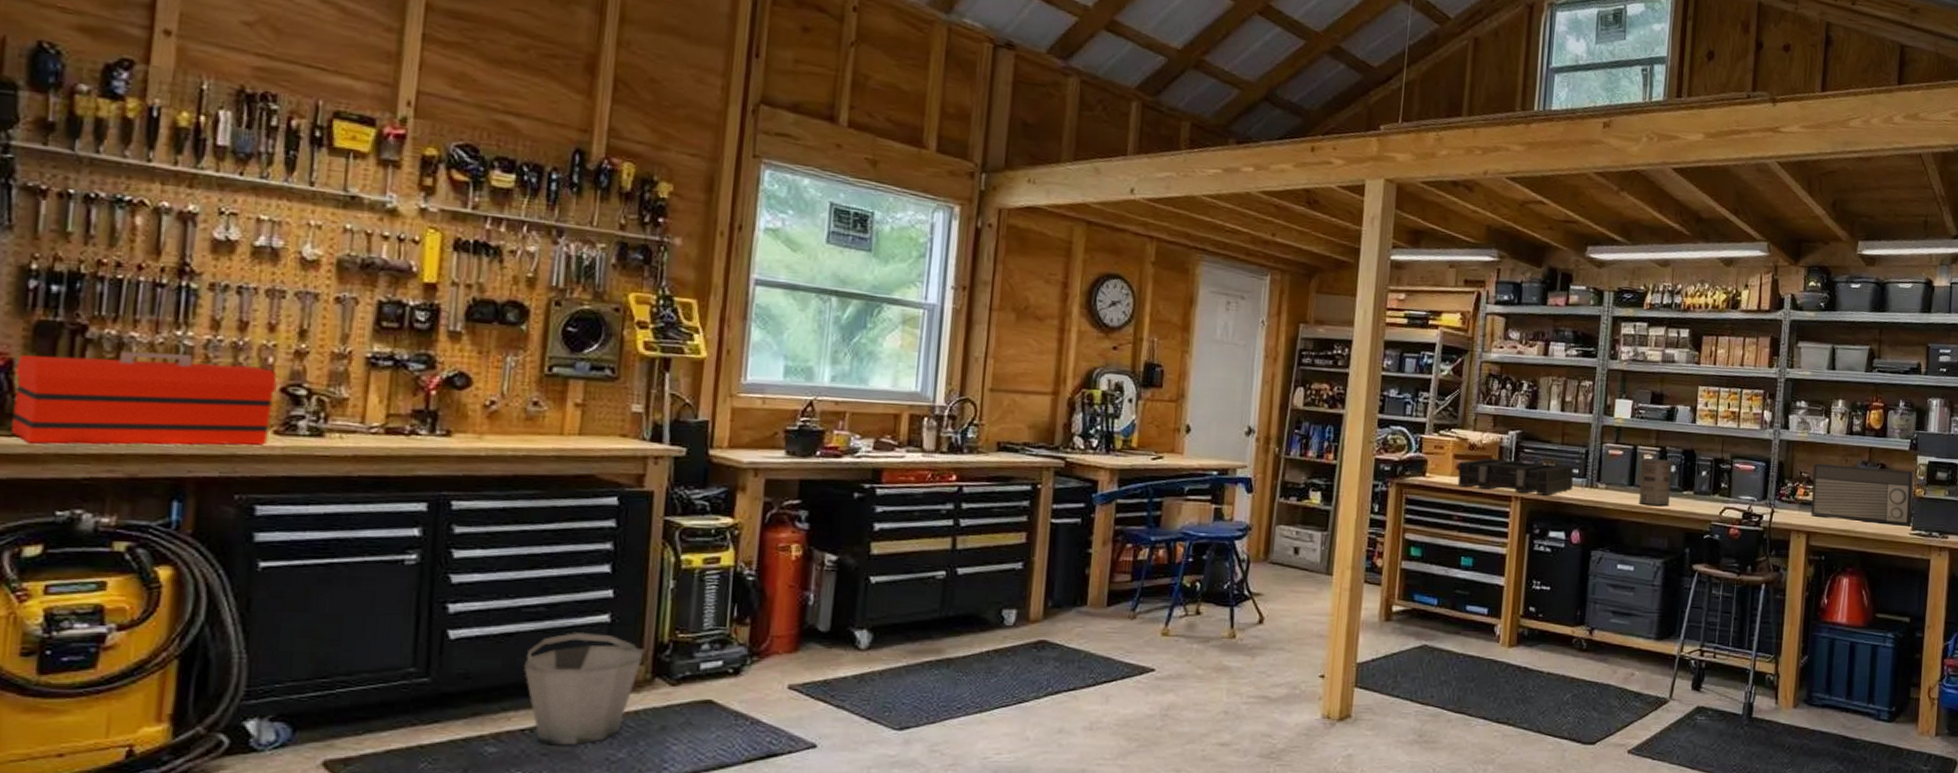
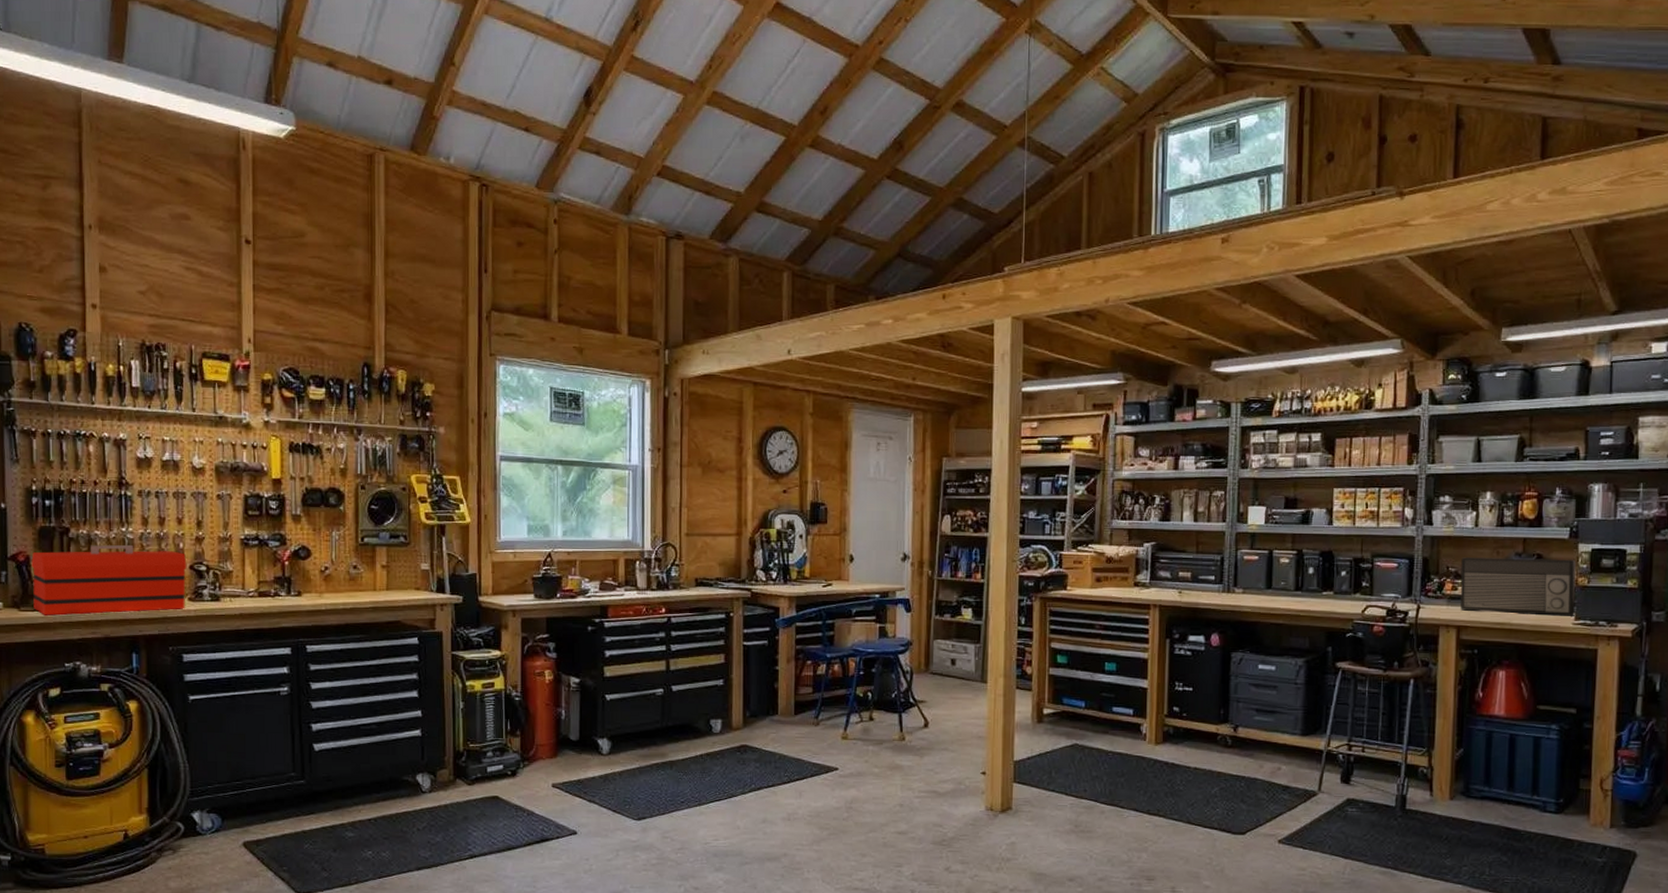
bucket: present [523,633,644,746] -> none [365,744,447,832]
tool box: present [1457,457,1574,496] -> none [1097,569,1210,602]
paint can: present [1639,458,1672,507] -> none [1277,562,1310,608]

